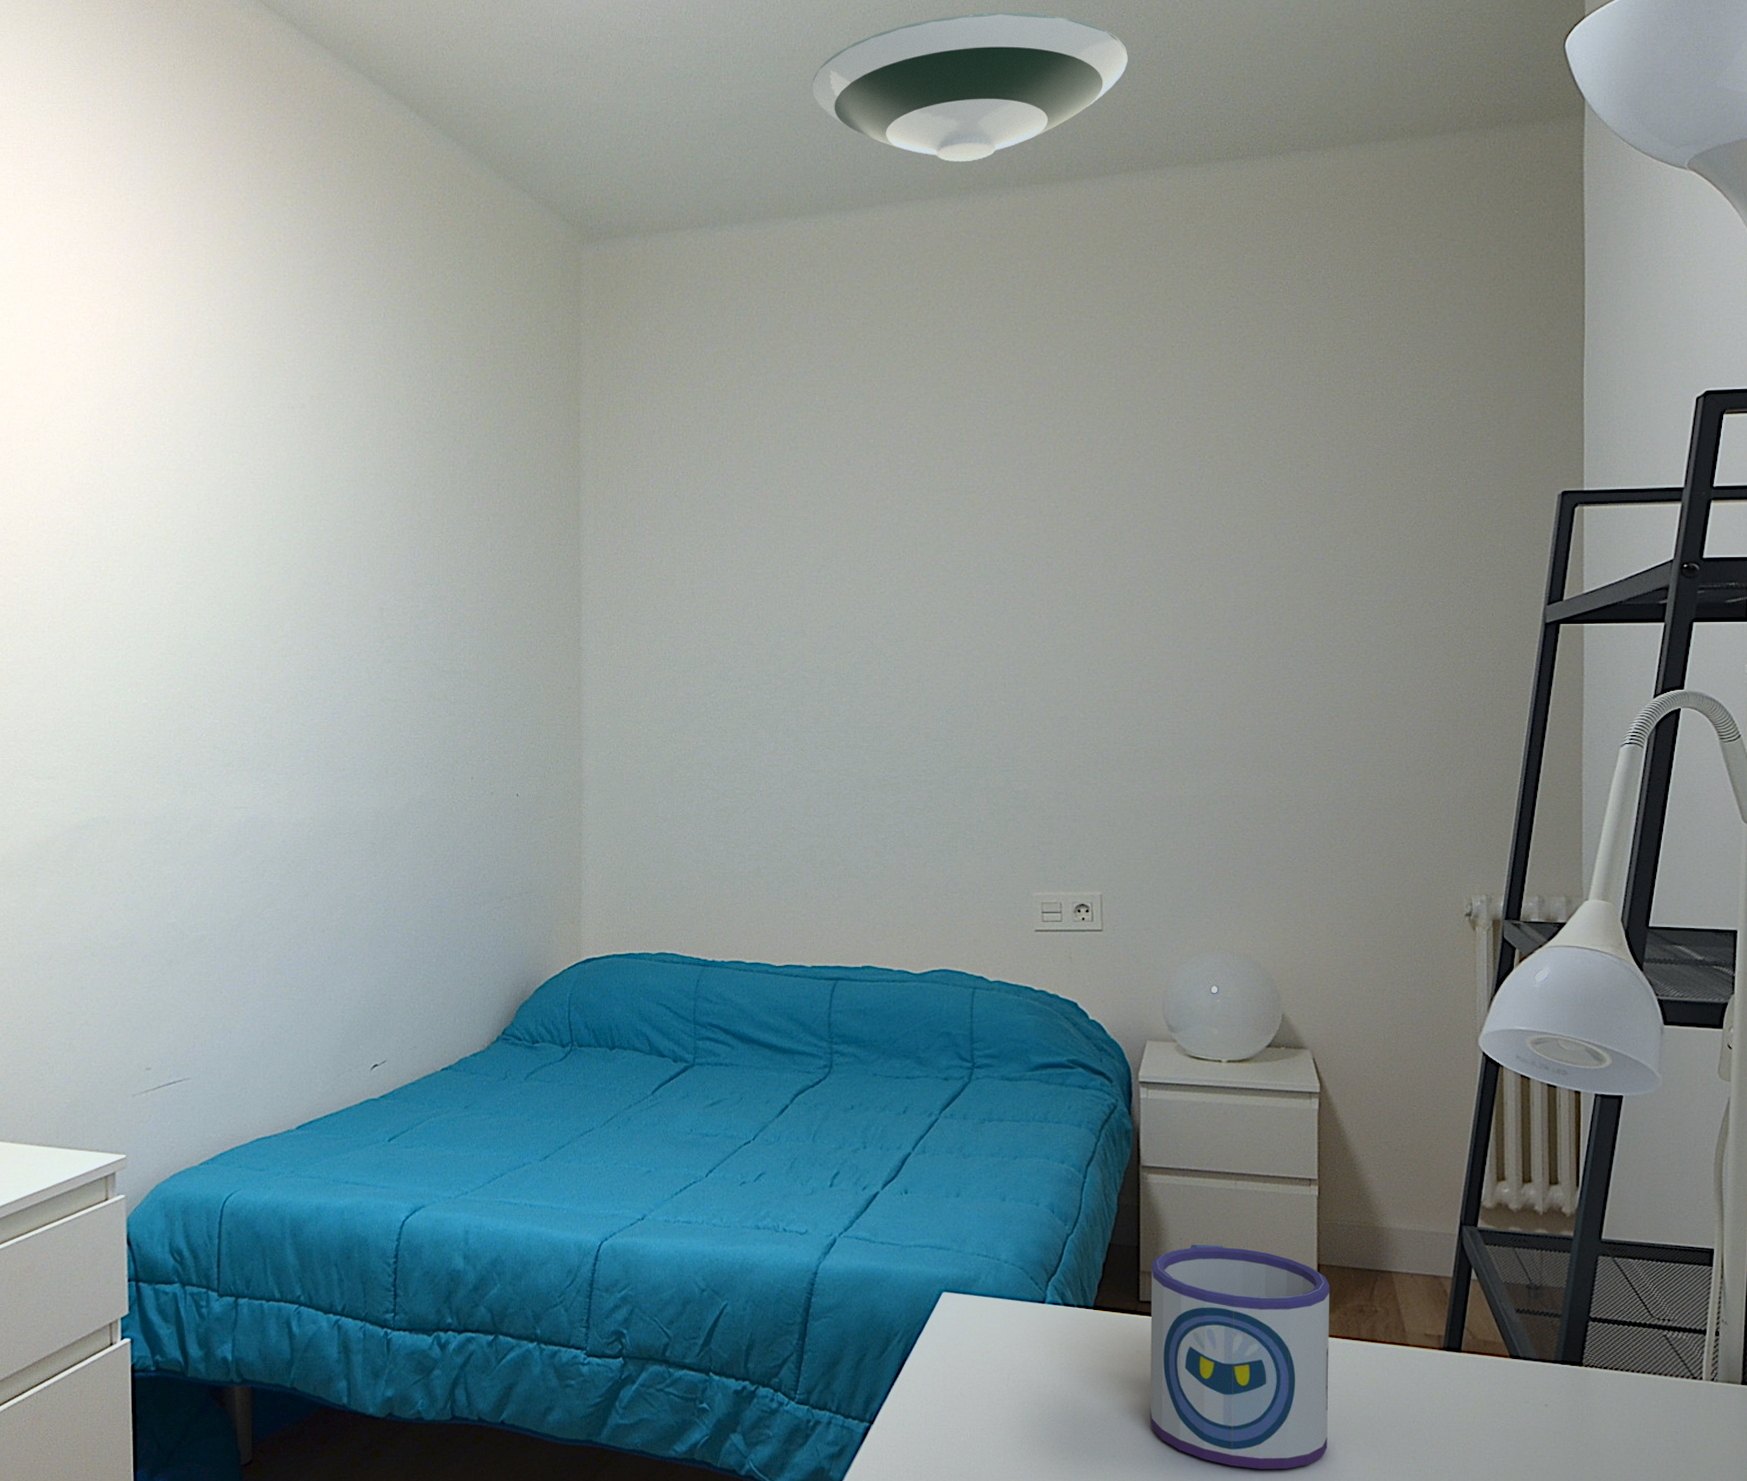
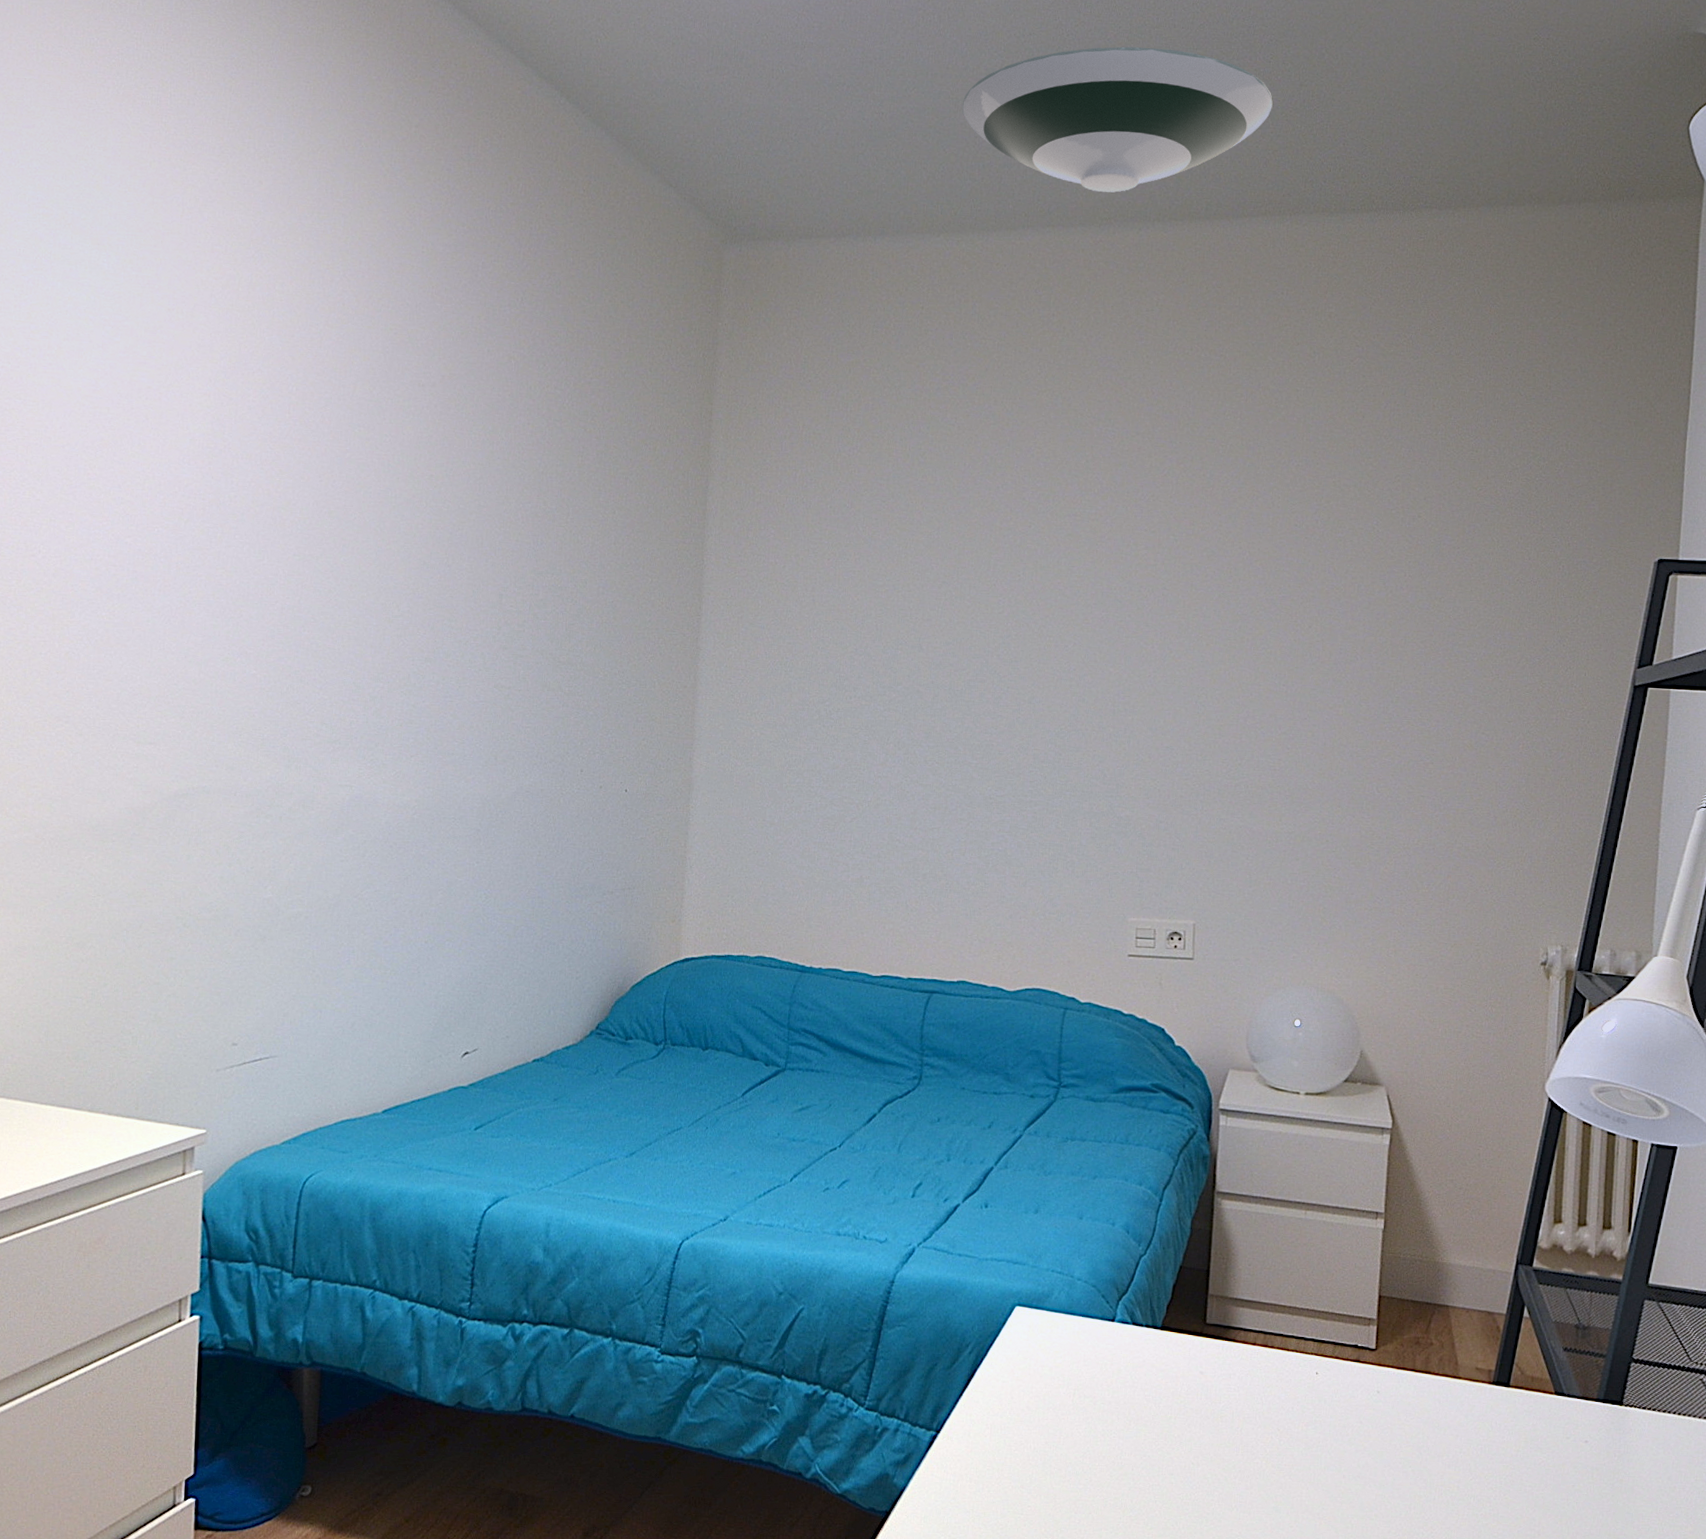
mug: present [1150,1244,1330,1469] -> none [1209,1270,1390,1494]

